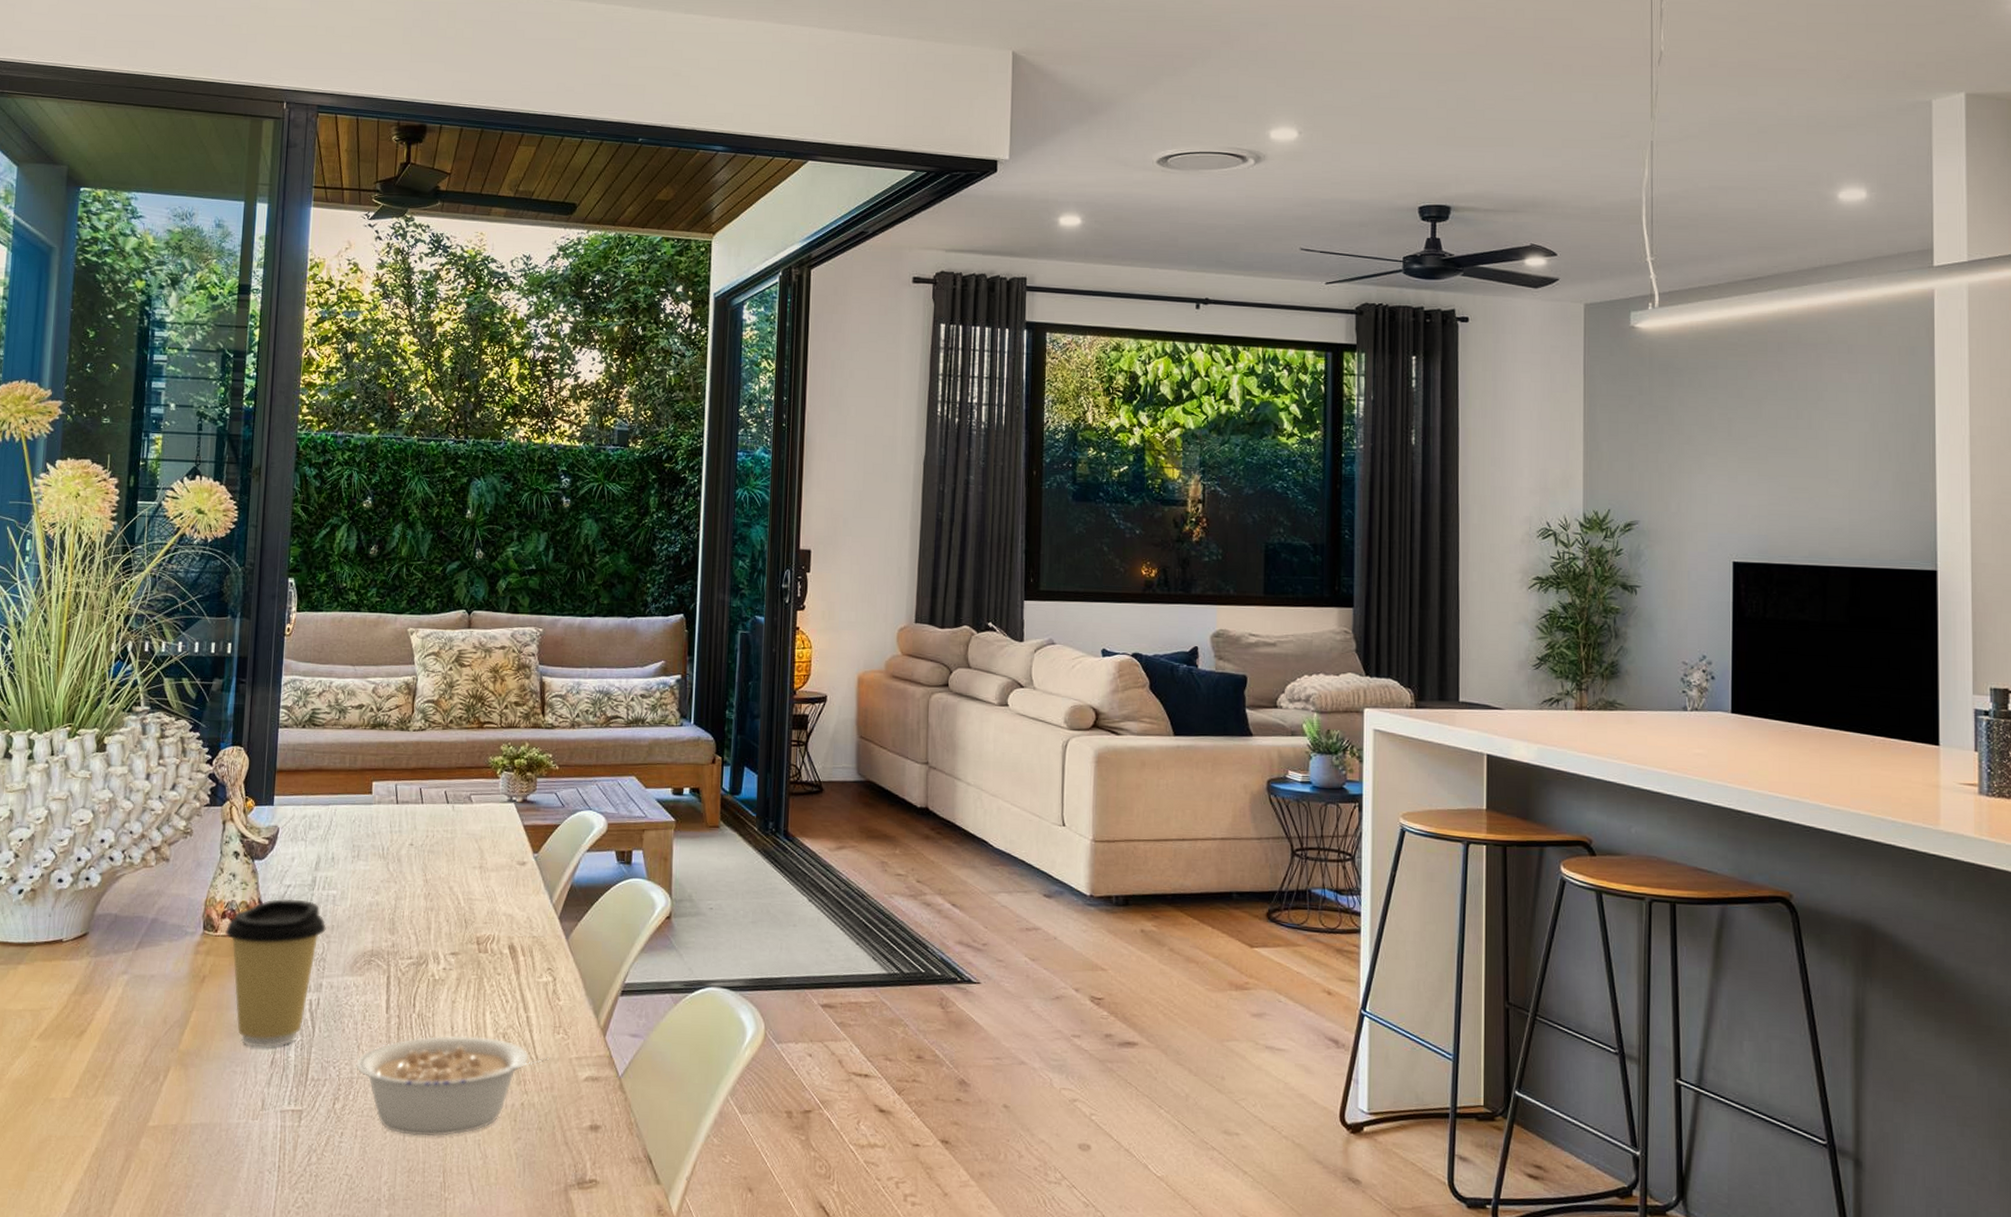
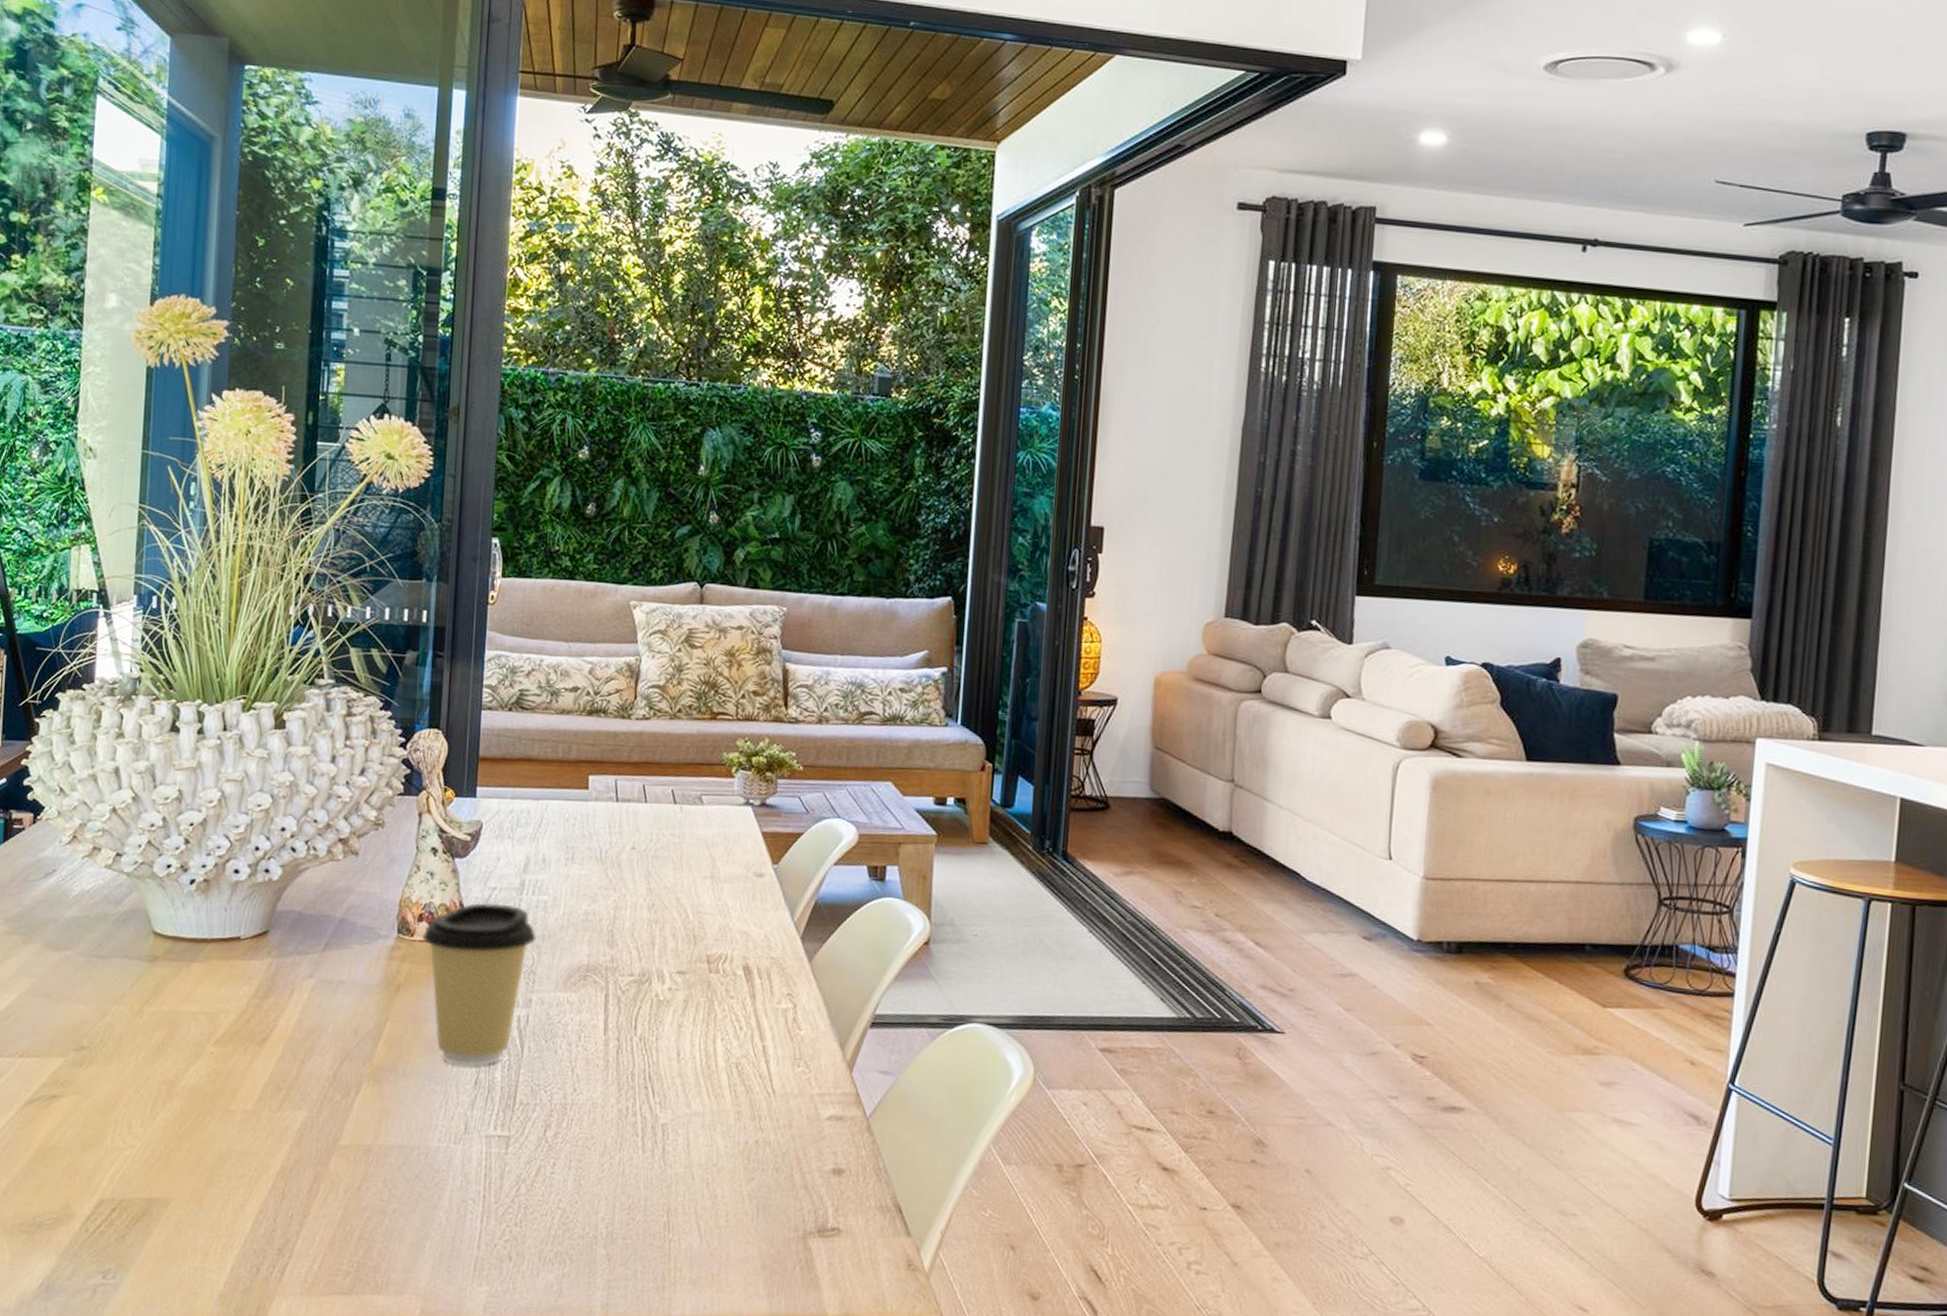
legume: present [356,1035,549,1137] -> none [570,1062,787,1173]

